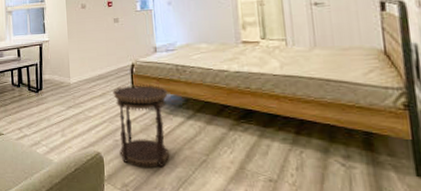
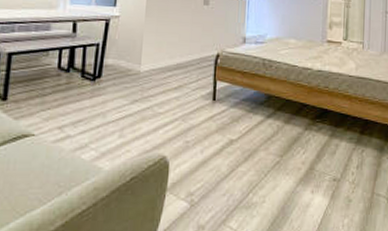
side table: present [113,84,170,168] -> none [189,77,251,172]

